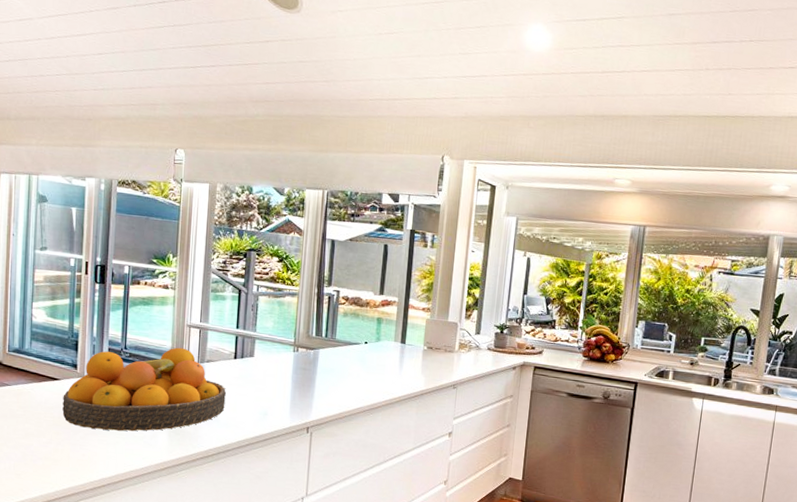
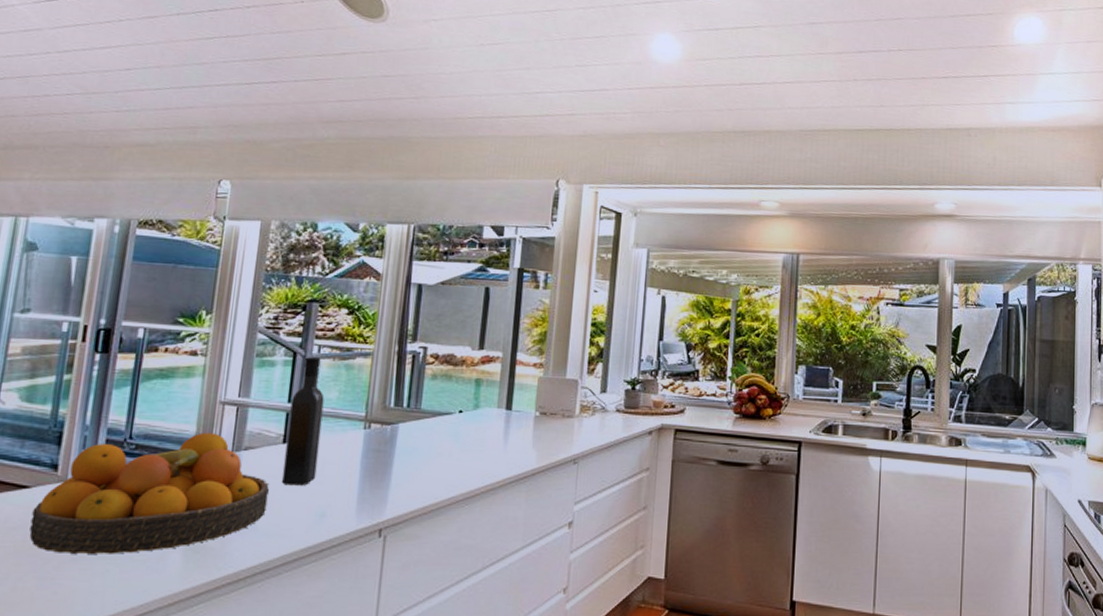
wine bottle: none [235,294,263,391] -> present [282,357,325,485]

